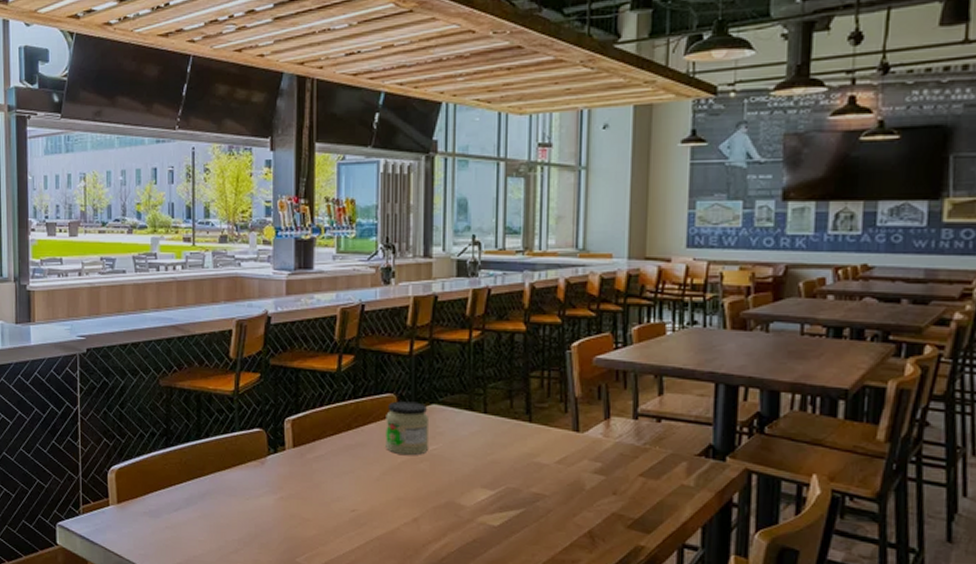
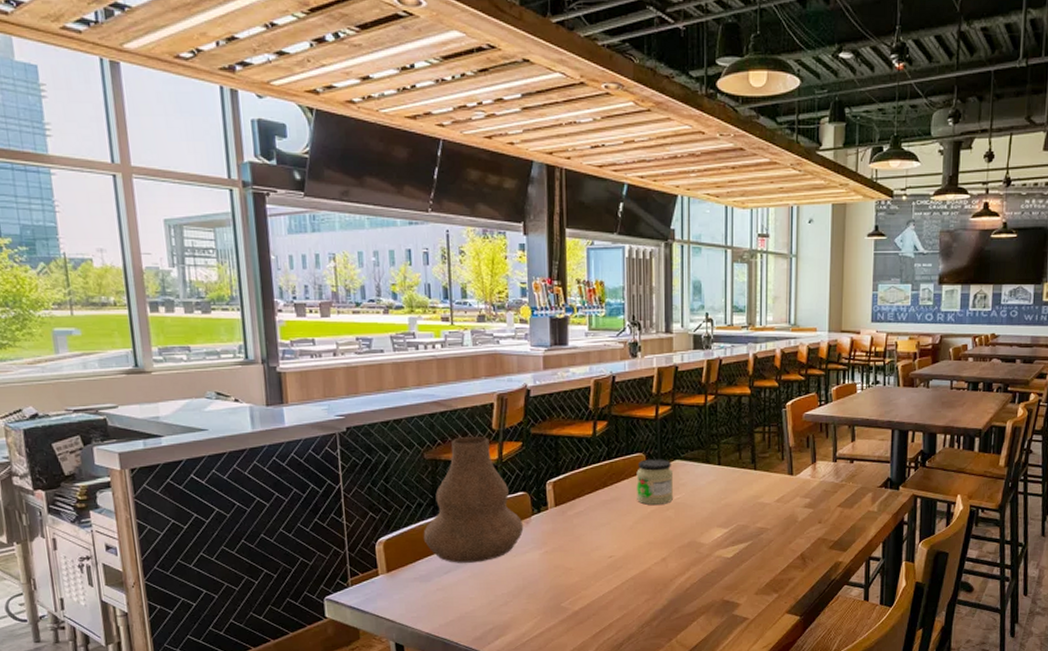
vase: none [155,365,258,502] -> present [423,437,524,563]

